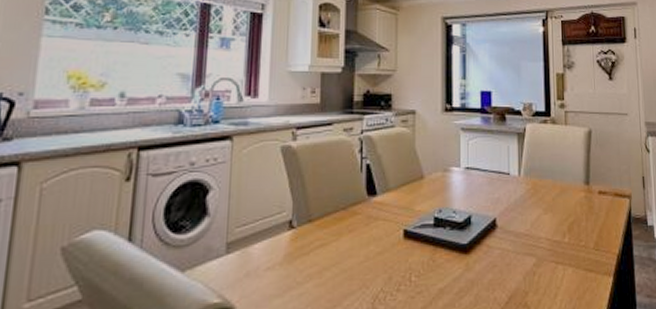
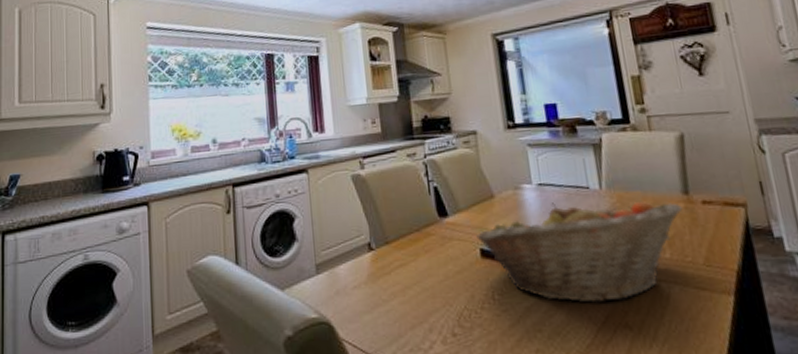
fruit basket: none [402,186,583,285] -> present [476,202,682,304]

